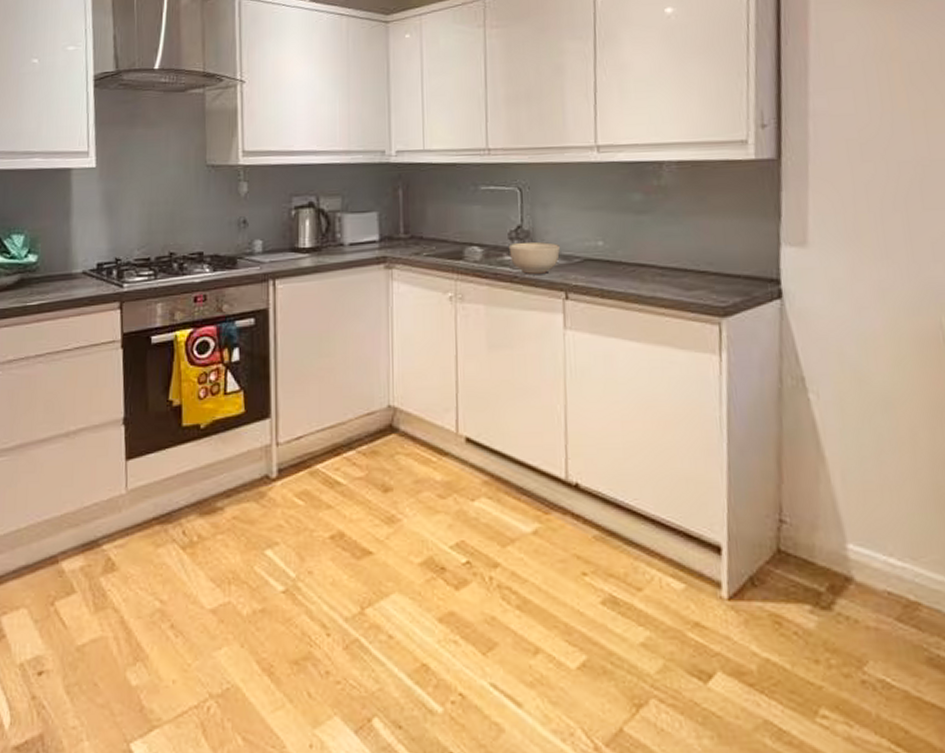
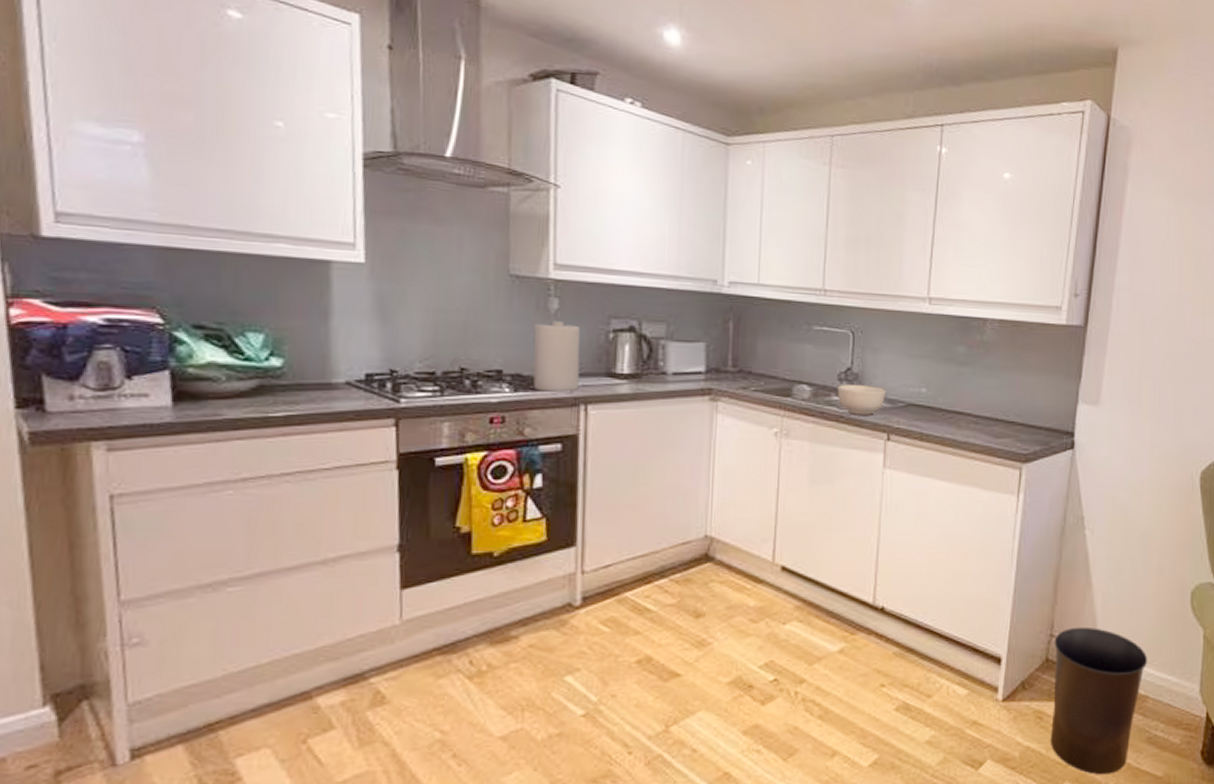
paper towel holder: none [228,203,267,271] -> present [533,321,581,393]
waste bin: none [785,511,914,702] -> present [1051,627,1148,774]

